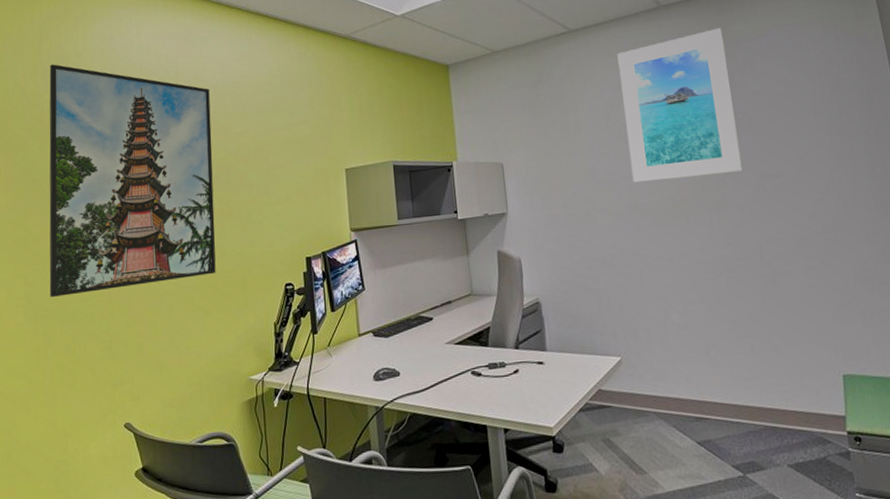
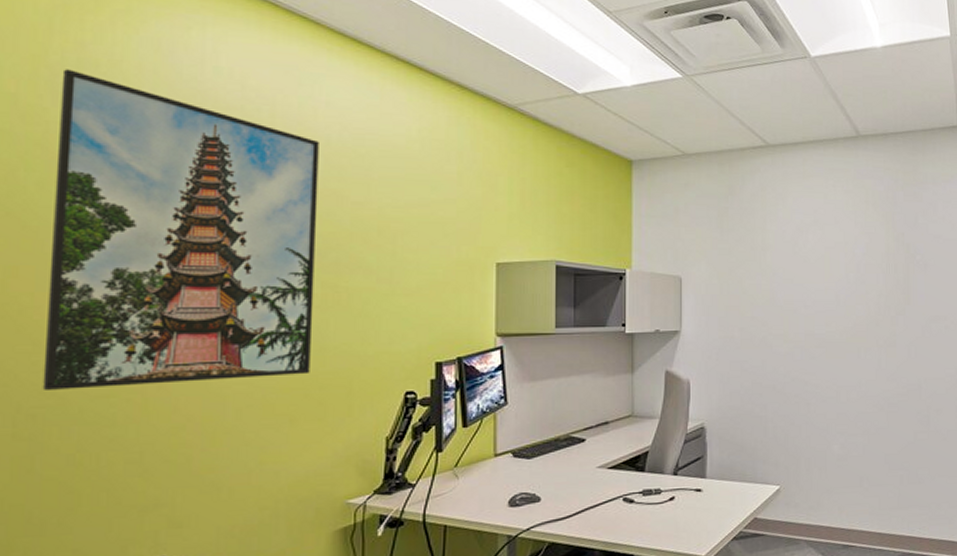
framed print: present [617,28,743,183] -> none [812,167,914,312]

